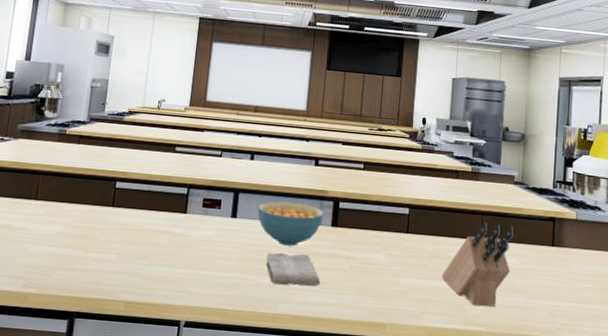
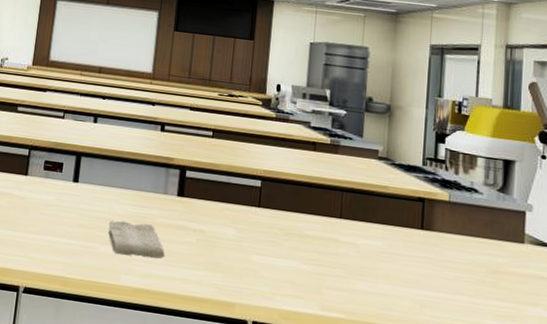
cereal bowl: present [257,201,324,246] -> none [100,167,170,215]
knife block: present [441,222,515,307] -> none [296,199,379,292]

